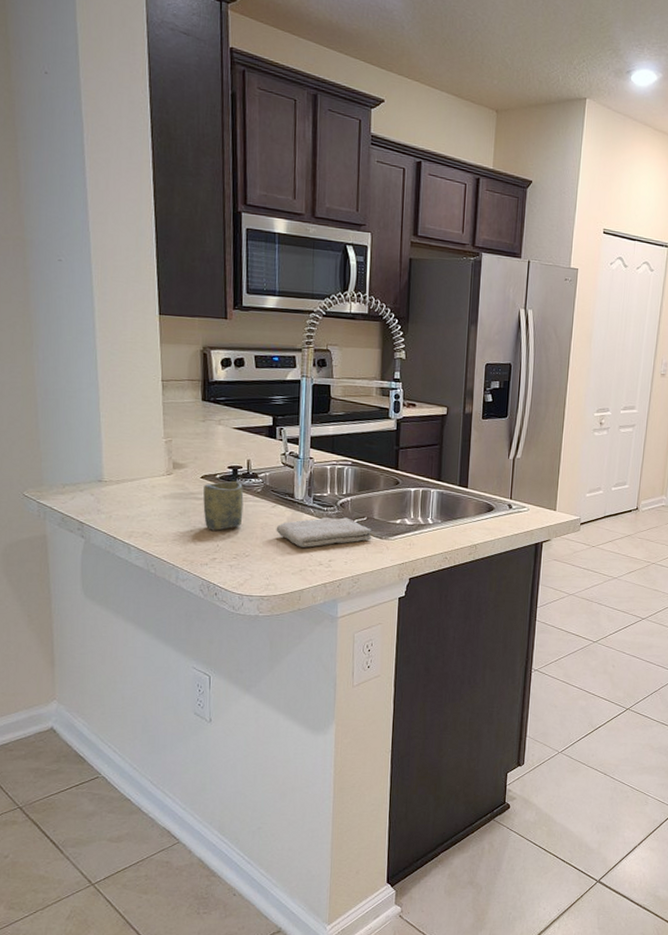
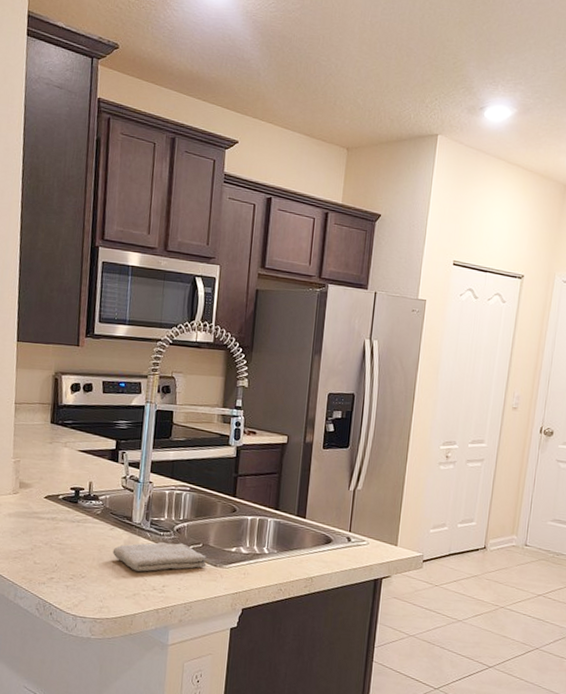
cup: present [203,480,244,531] -> none [44,501,84,551]

